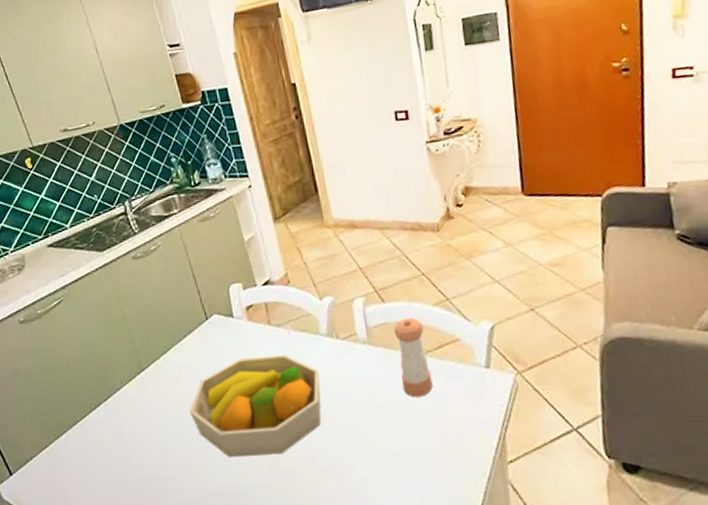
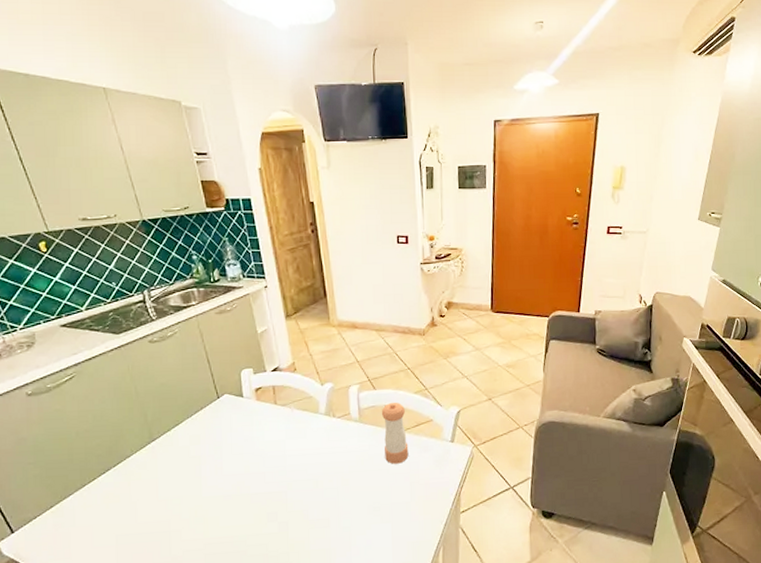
fruit bowl: present [188,355,321,458] -> none [196,429,316,514]

